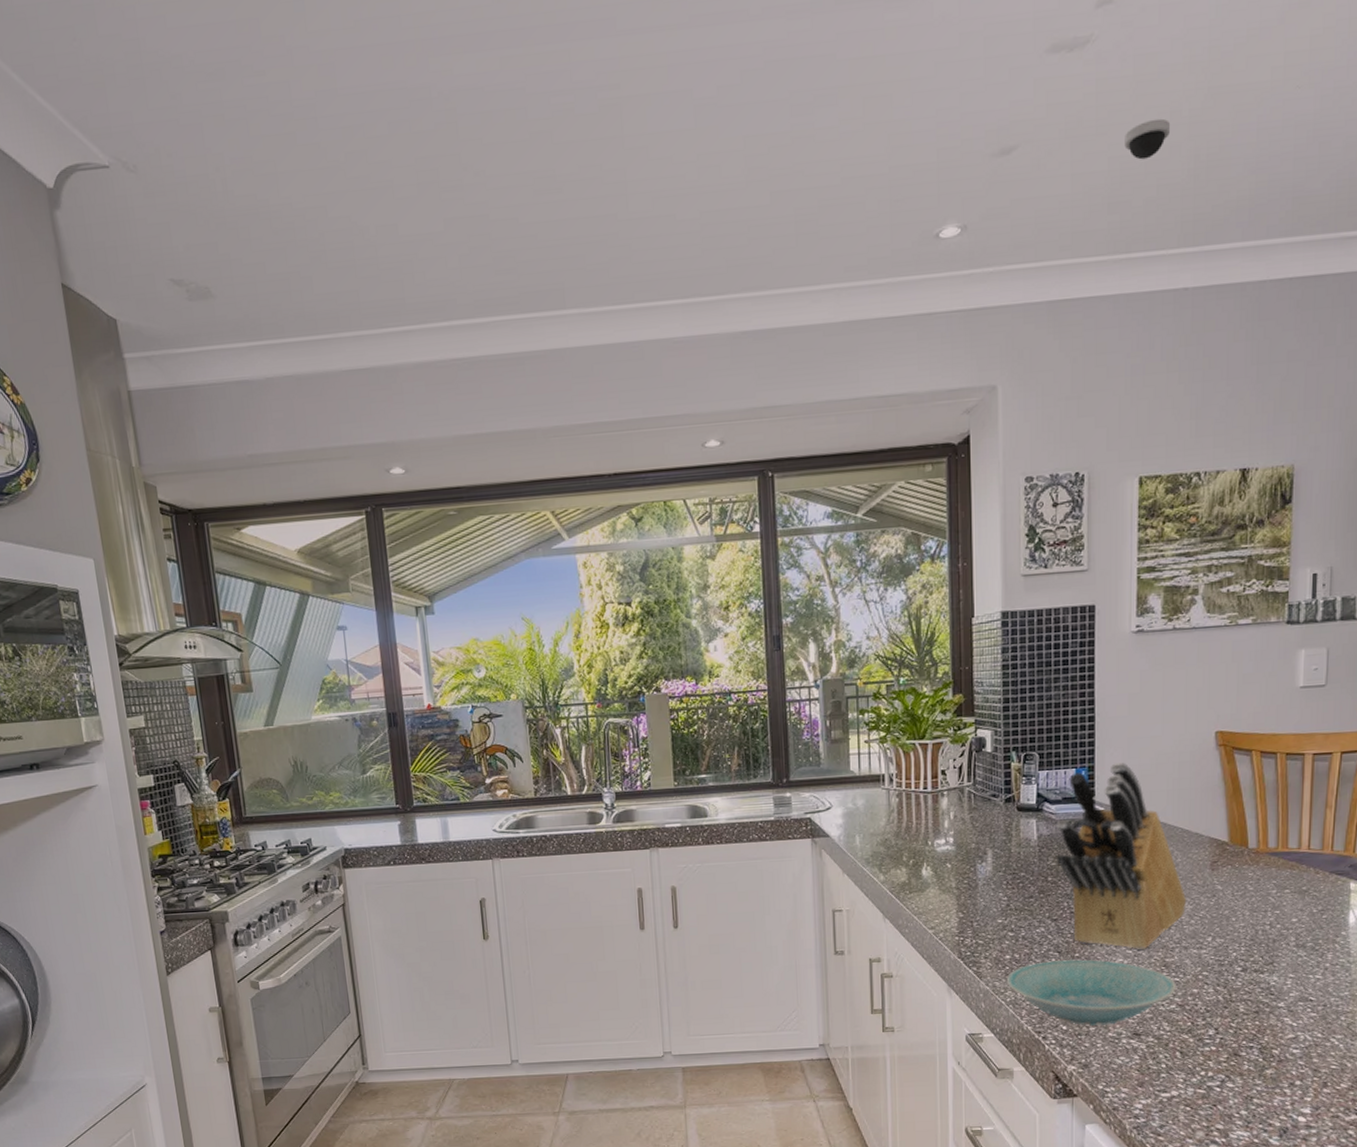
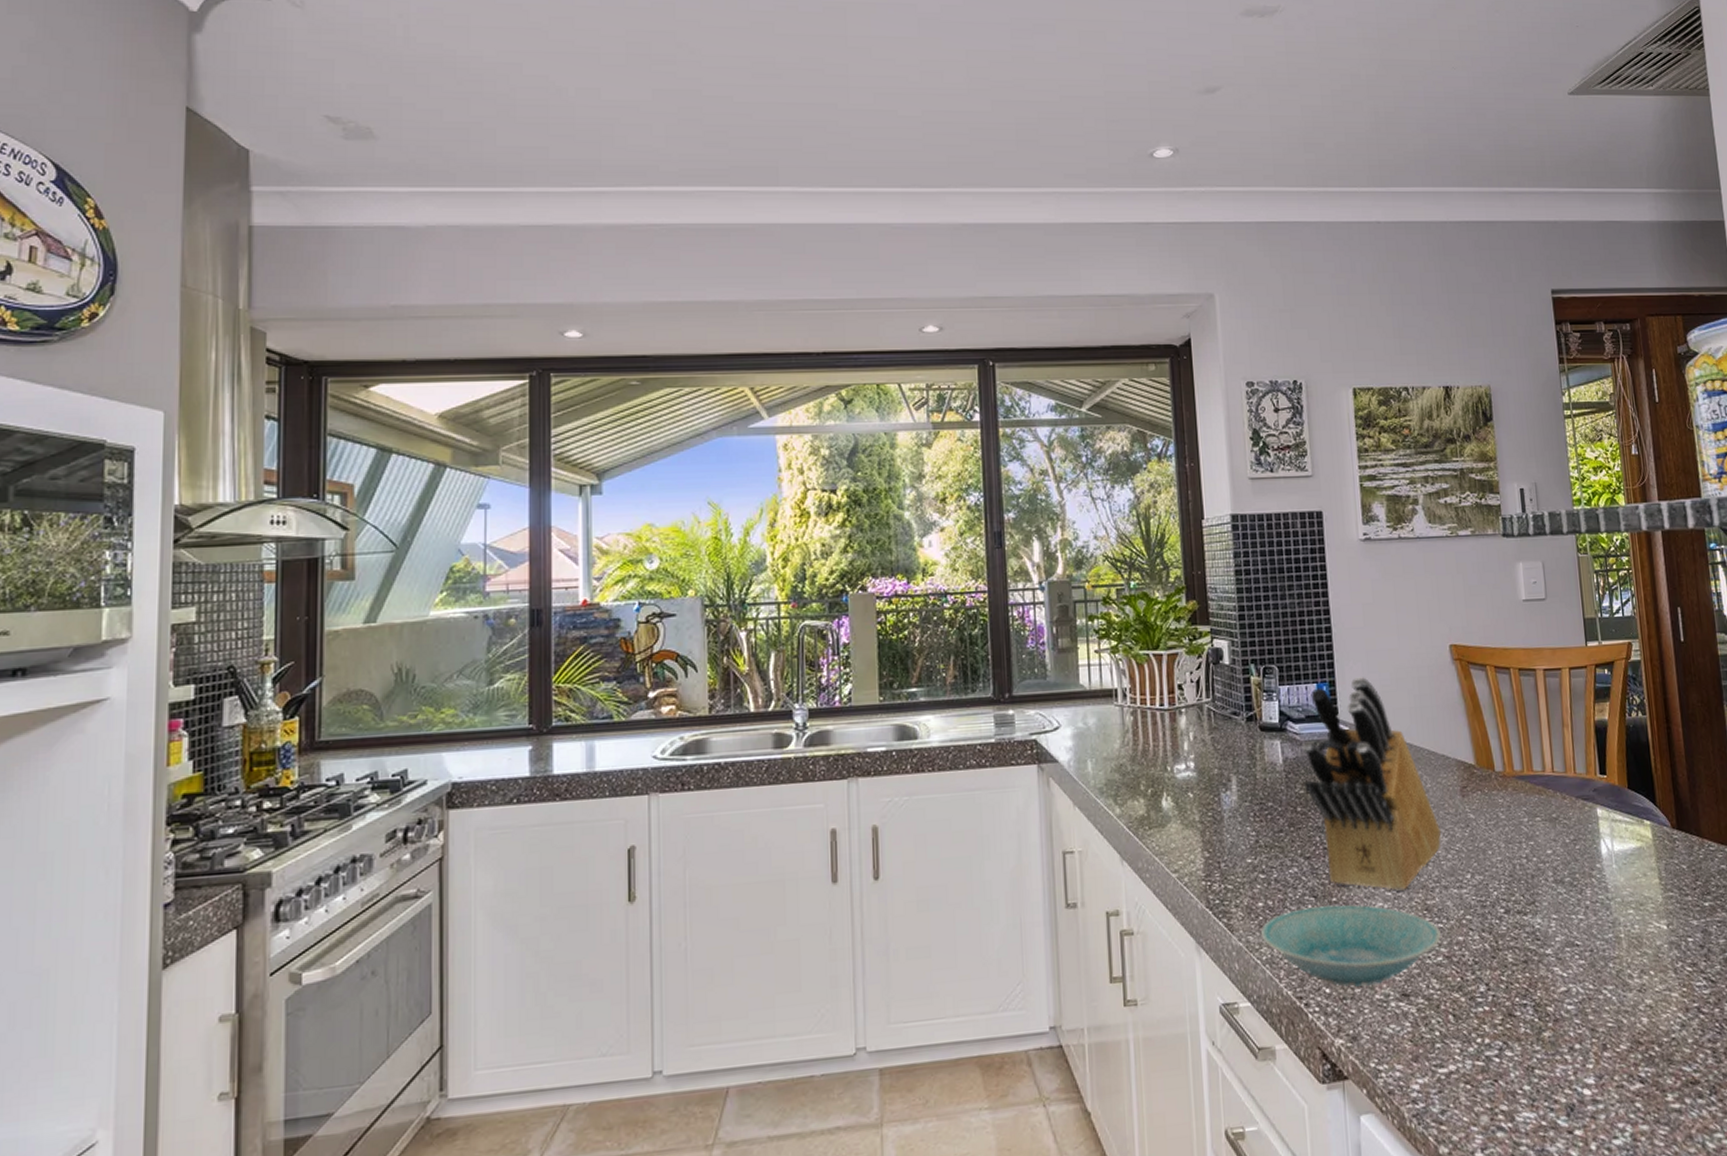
dome security camera: present [1125,118,1170,160] -> none [1313,79,1352,111]

